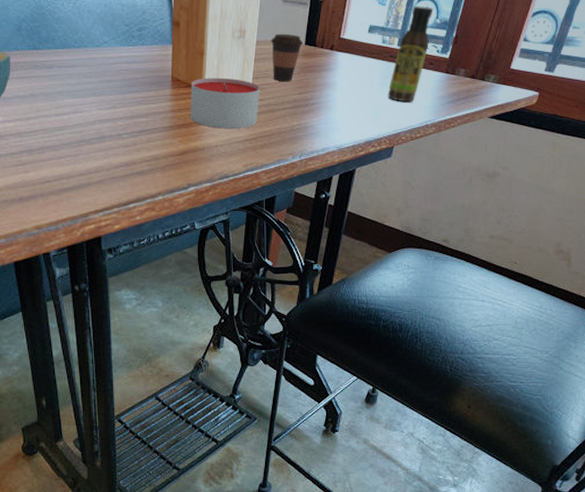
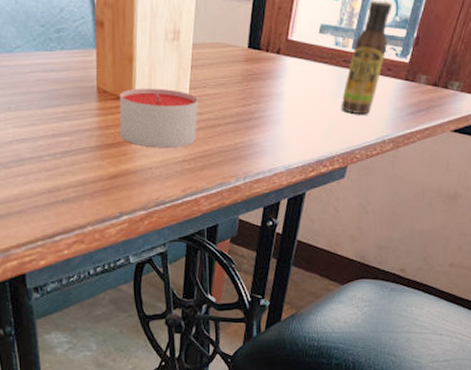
coffee cup: present [270,33,304,82] -> none [208,34,247,92]

